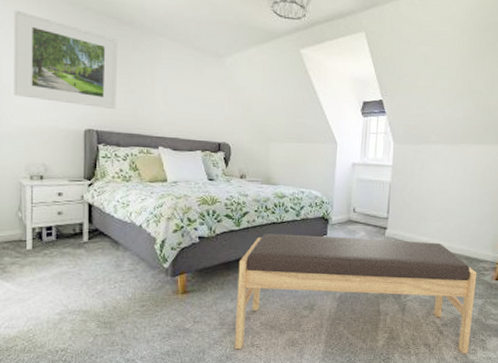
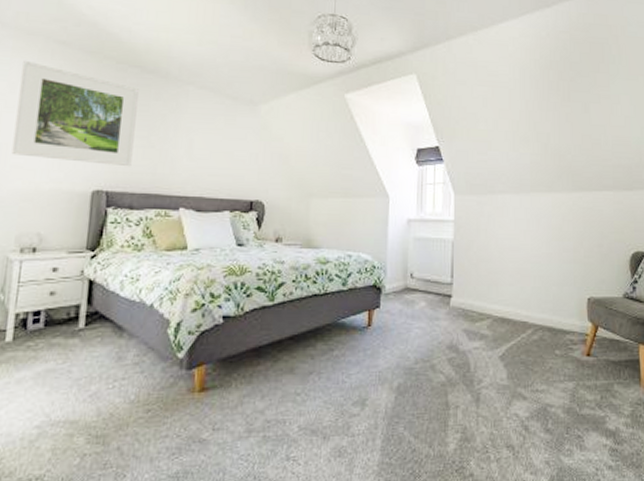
bench: present [235,233,477,354] -> none [265,308,564,466]

